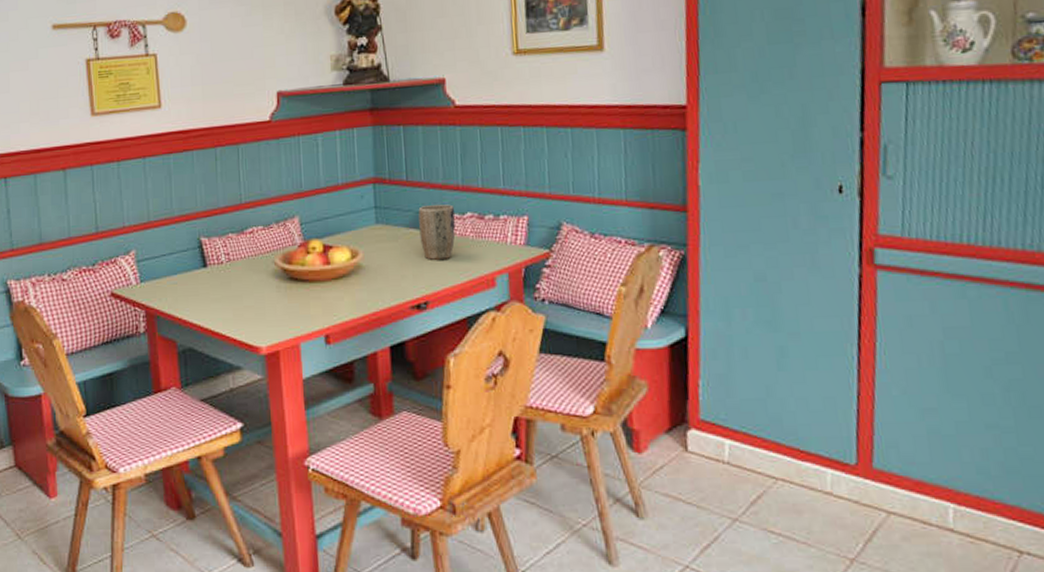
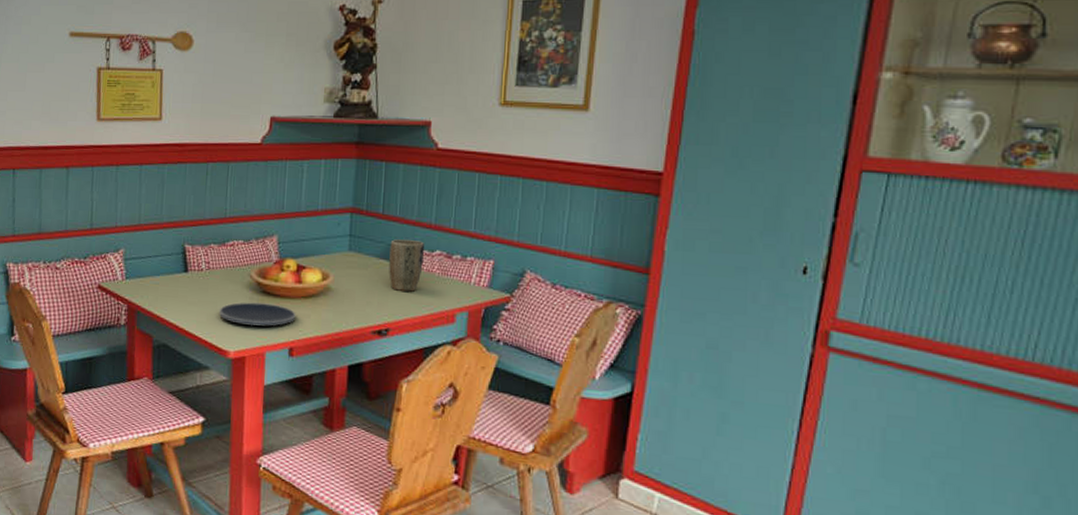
plate: none [246,290,329,316] -> present [219,302,296,326]

